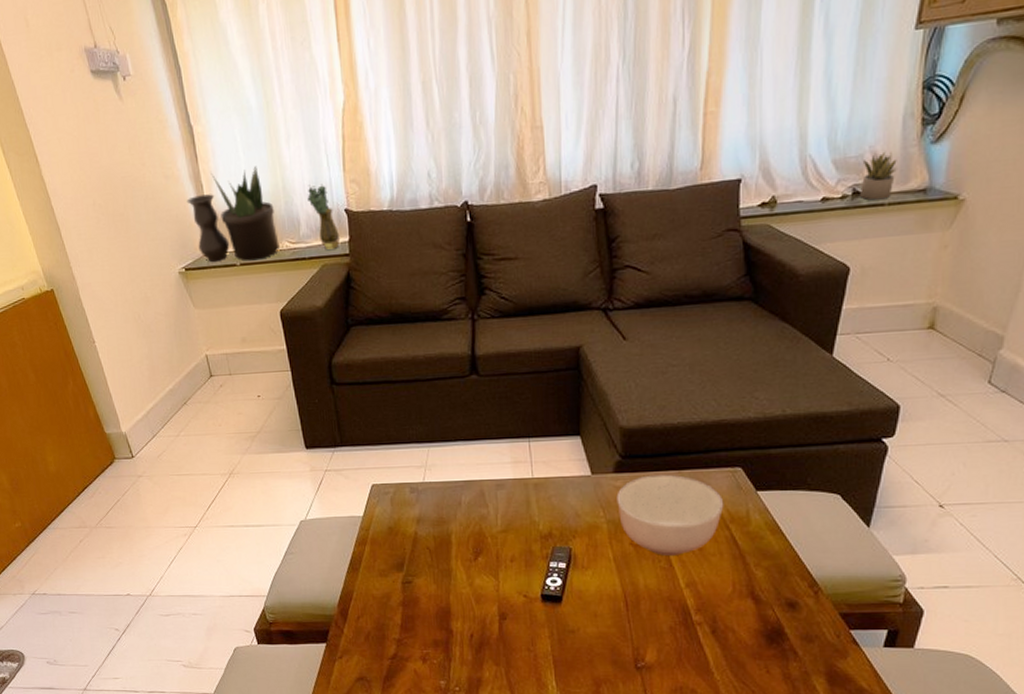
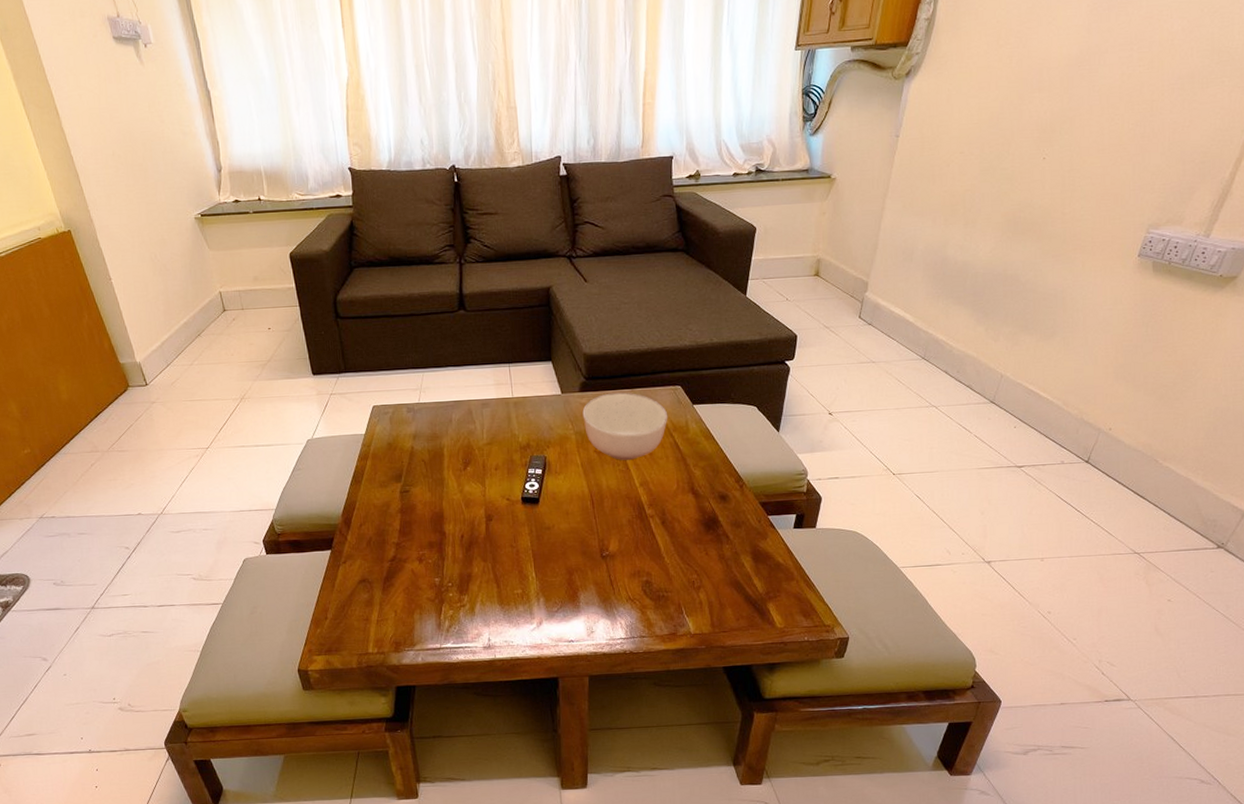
vase: present [186,194,230,262] -> none [203,150,244,209]
planter: present [210,165,280,261] -> none [226,127,290,210]
vase: present [307,183,341,250] -> none [315,145,345,202]
succulent plant: present [860,151,897,201] -> none [761,140,787,177]

